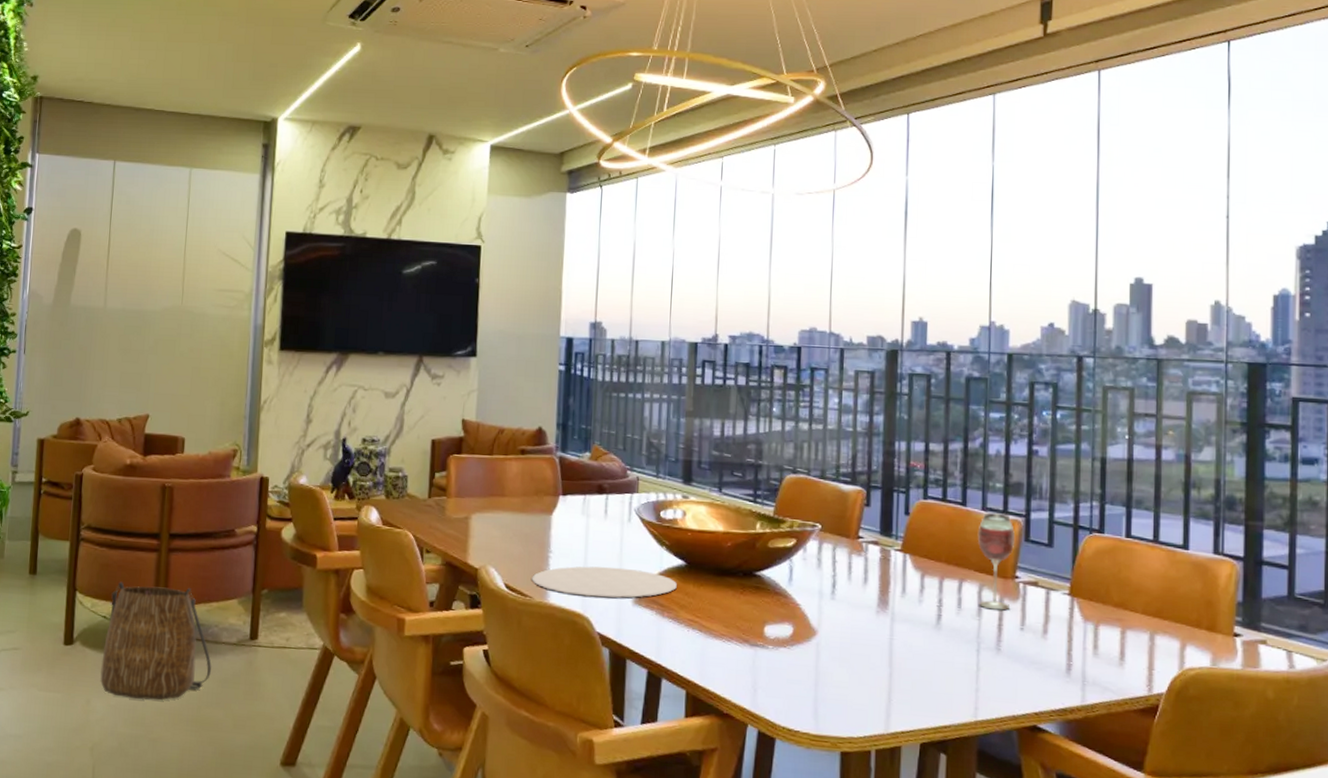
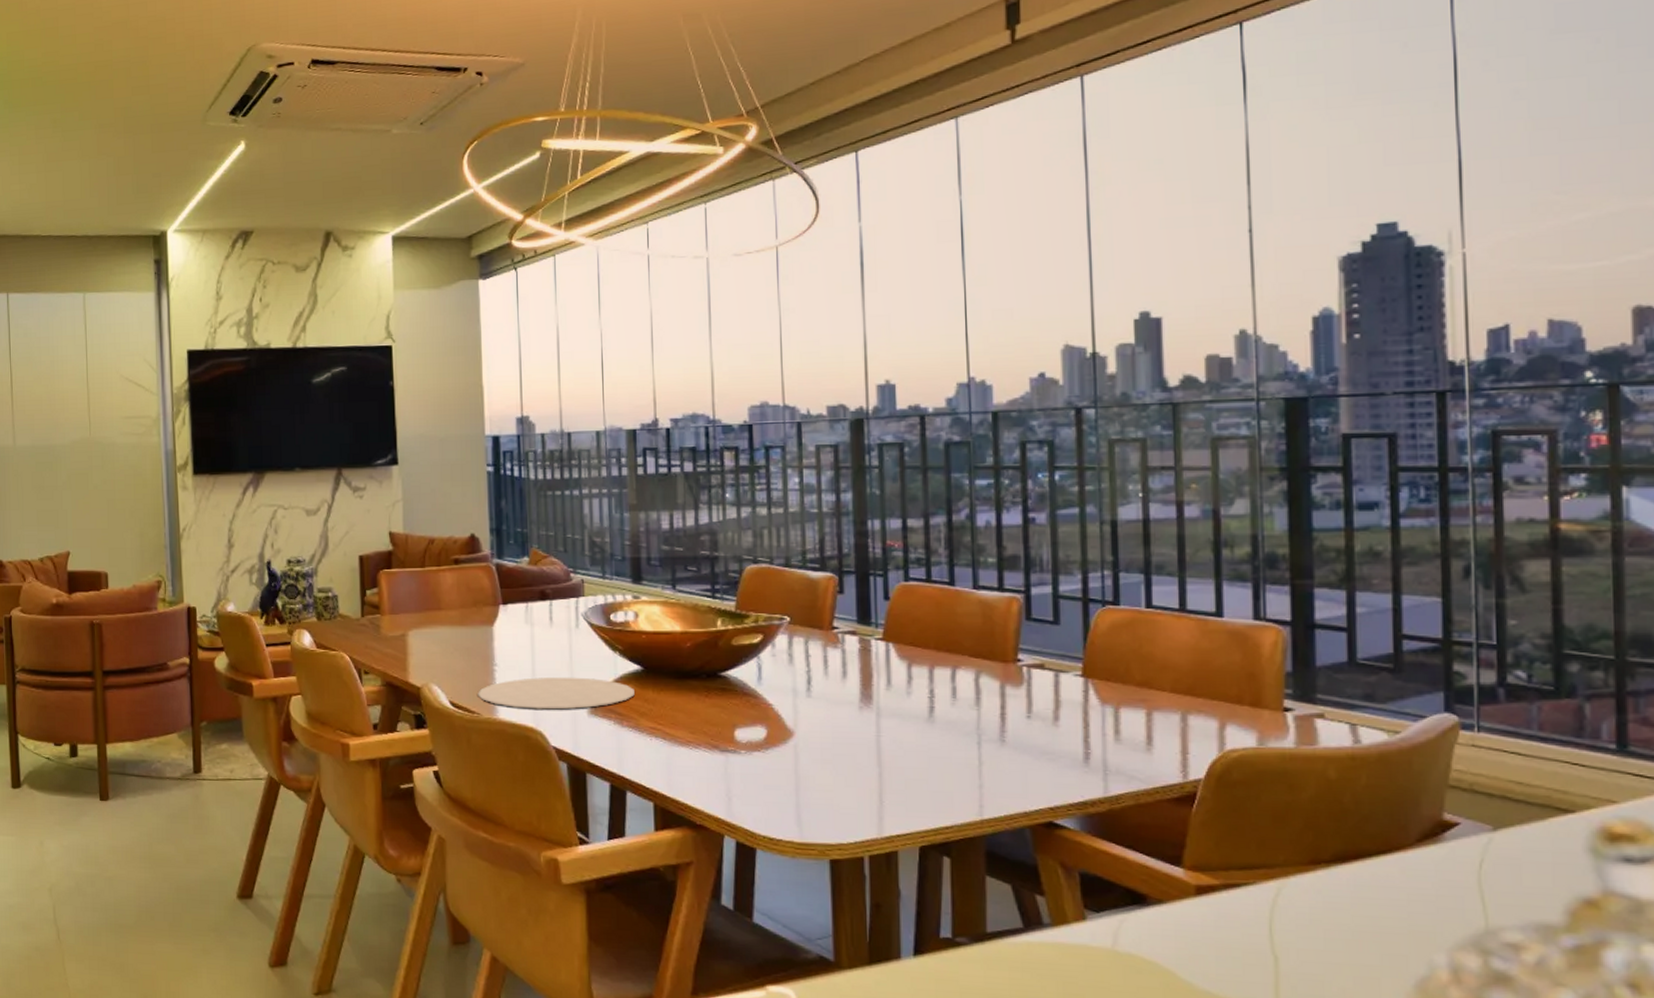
tote bag: present [100,581,212,701] -> none [50,722,158,839]
wineglass: present [977,512,1015,611] -> none [970,591,1014,698]

